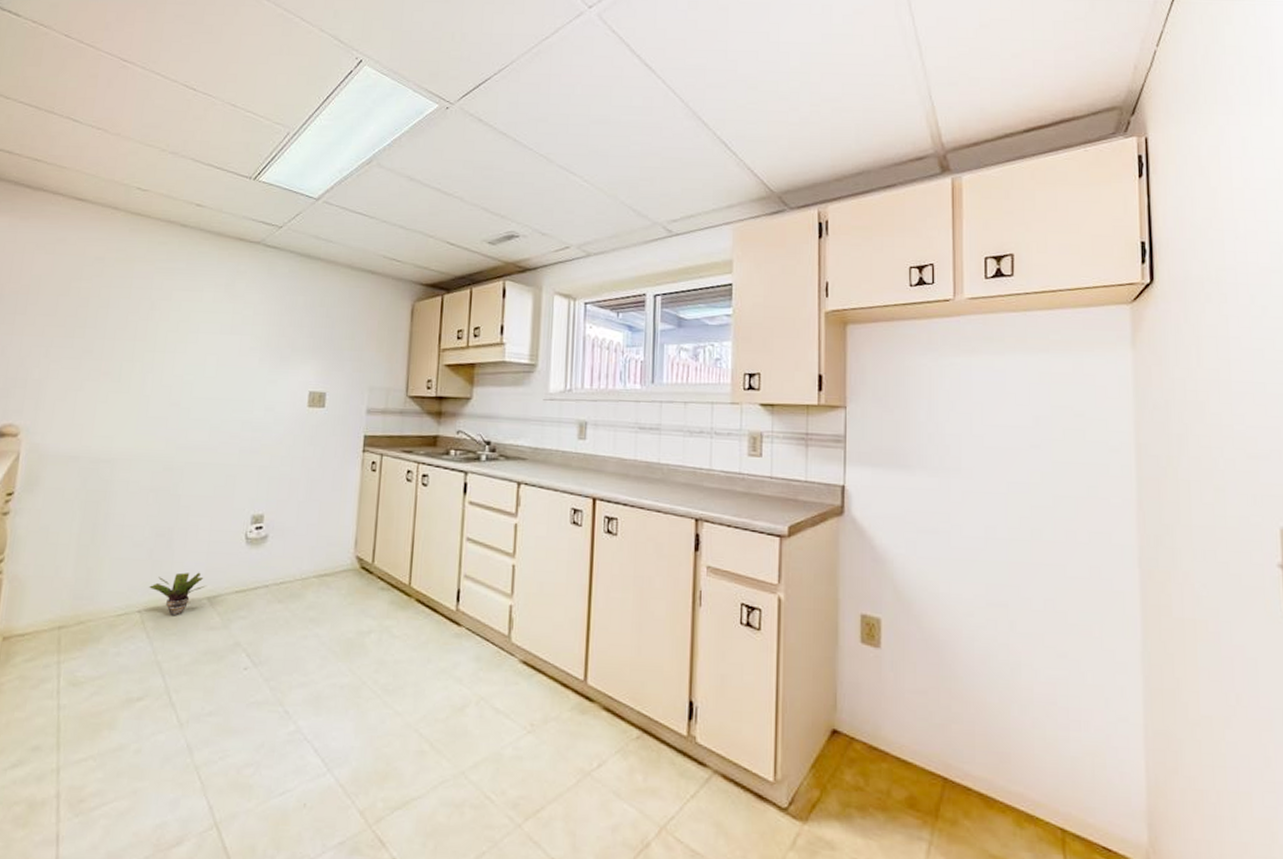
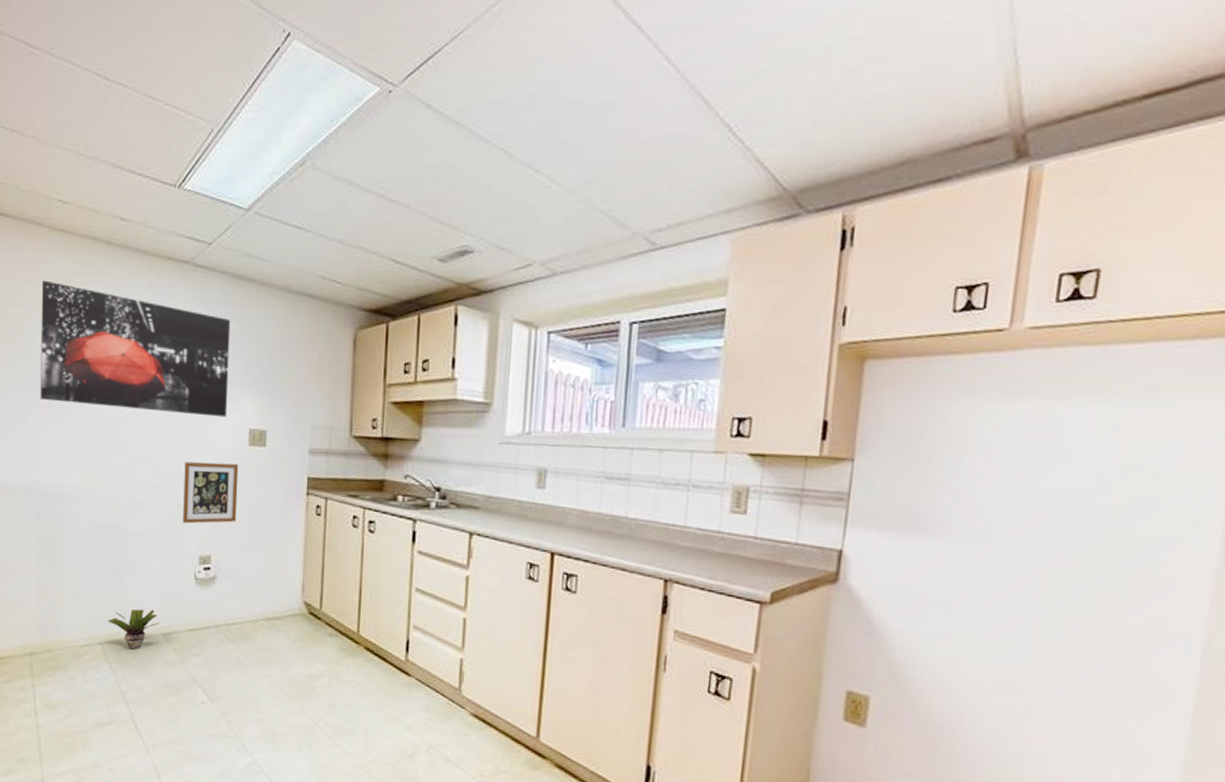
wall art: none [99,257,297,381] -> present [40,280,231,418]
picture frame: none [237,423,297,484] -> present [183,462,239,524]

